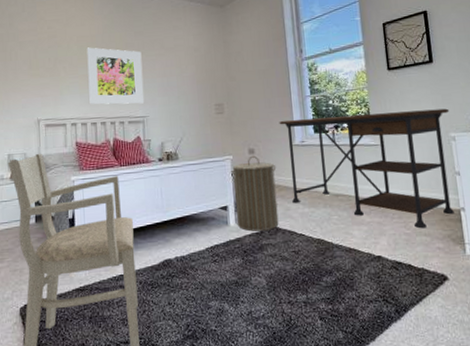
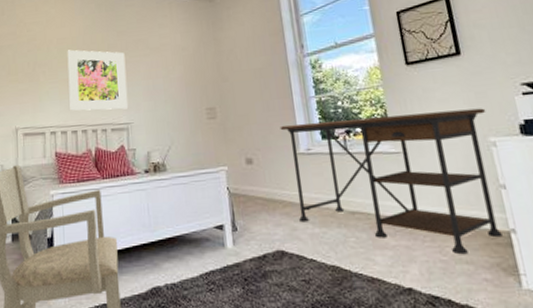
laundry hamper: present [231,155,279,232] -> none [226,166,285,256]

